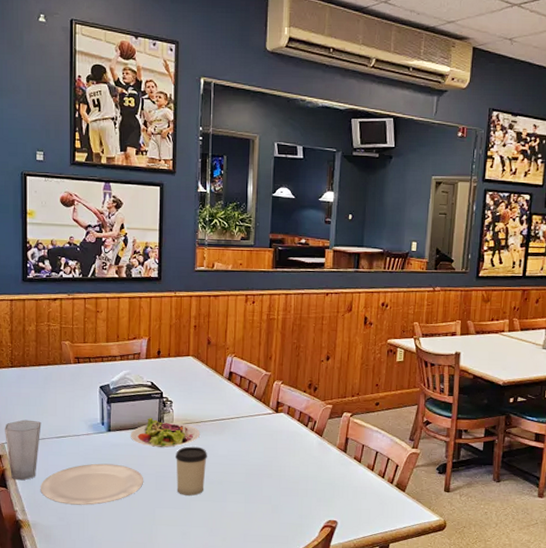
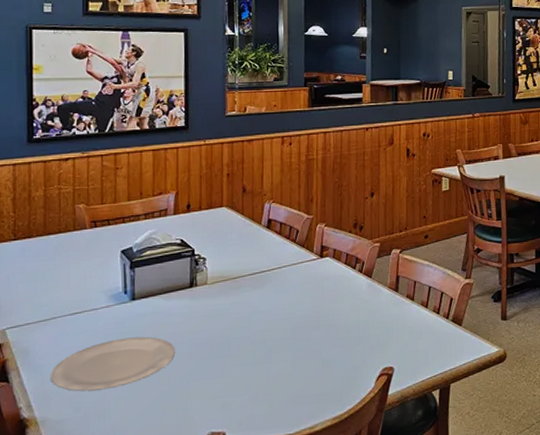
cup: present [5,419,41,481] -> none [6,298,51,371]
salad plate: present [130,418,201,448] -> none [158,279,239,312]
cup: present [175,446,207,496] -> none [210,305,247,362]

